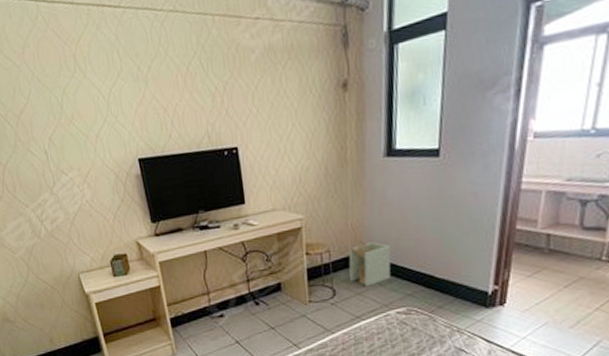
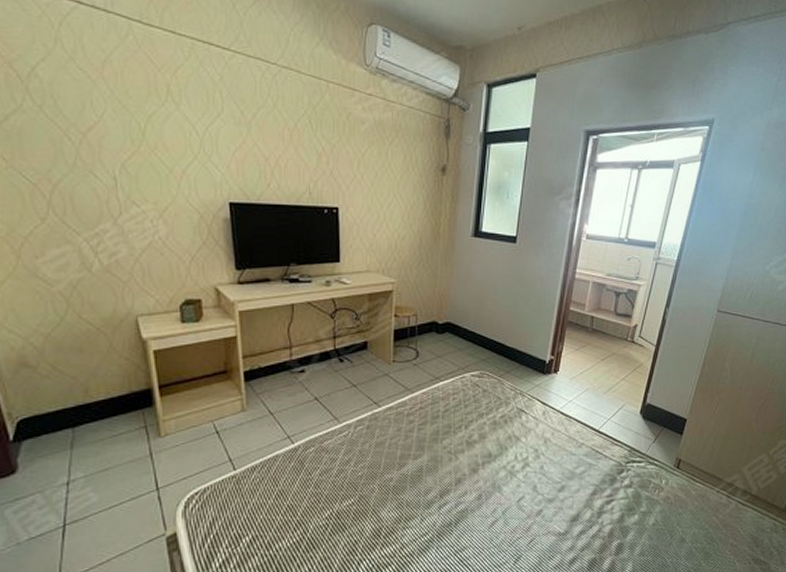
architectural model: present [348,238,391,287] -> none [433,306,470,350]

